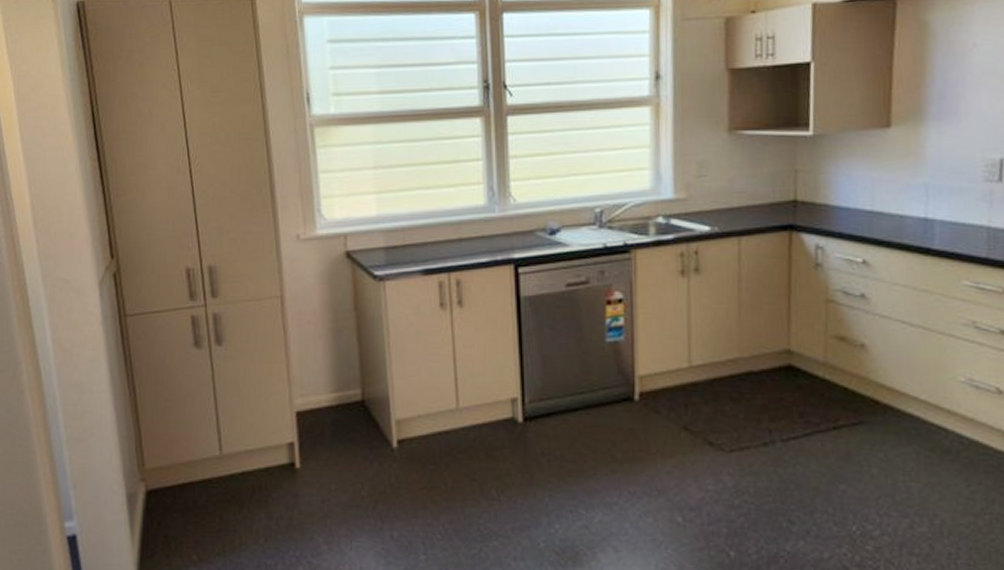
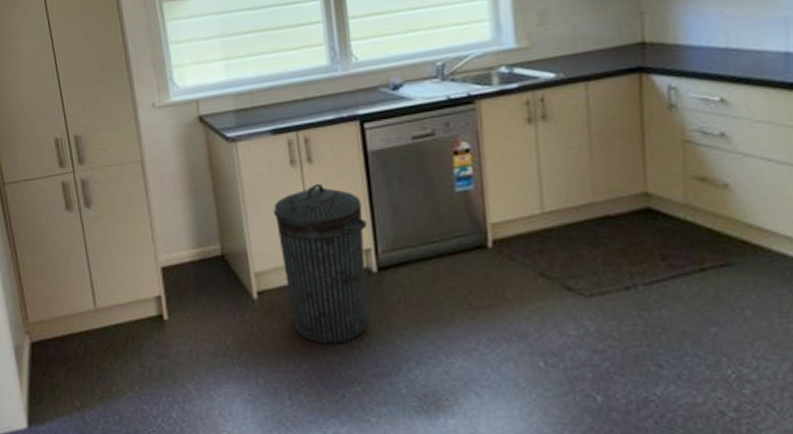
trash can: none [419,328,516,497] -> present [273,183,369,344]

